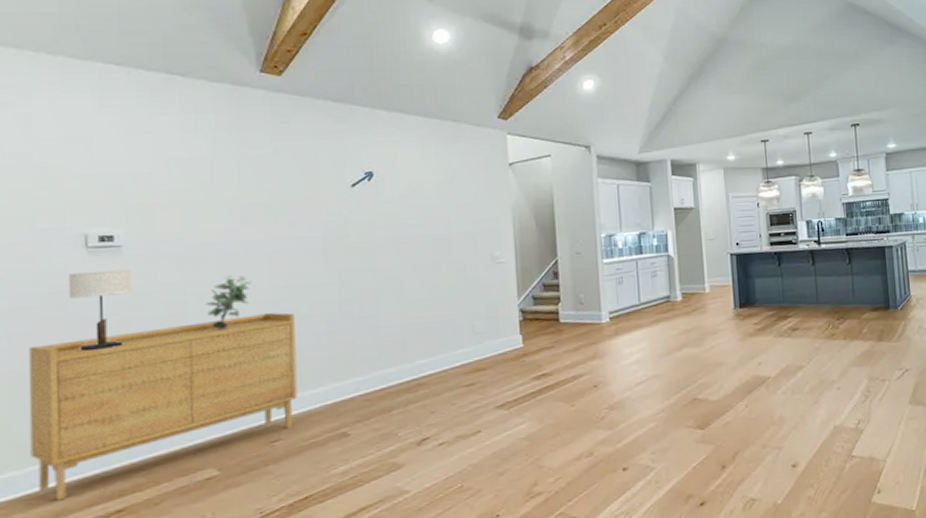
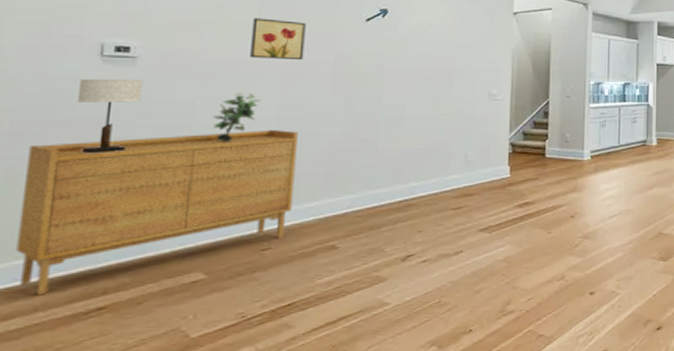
wall art: none [234,193,291,238] -> present [250,18,306,61]

